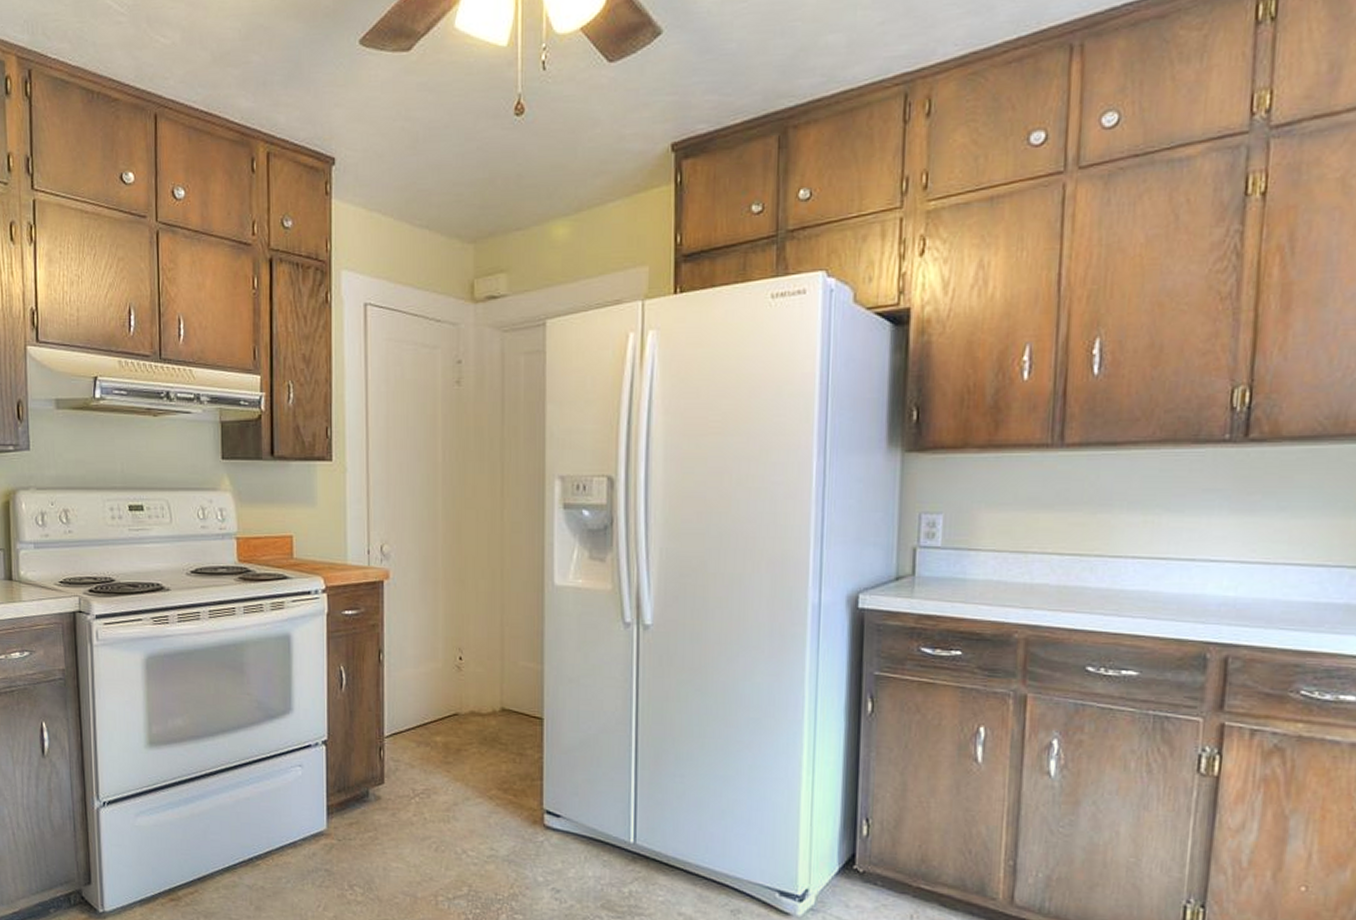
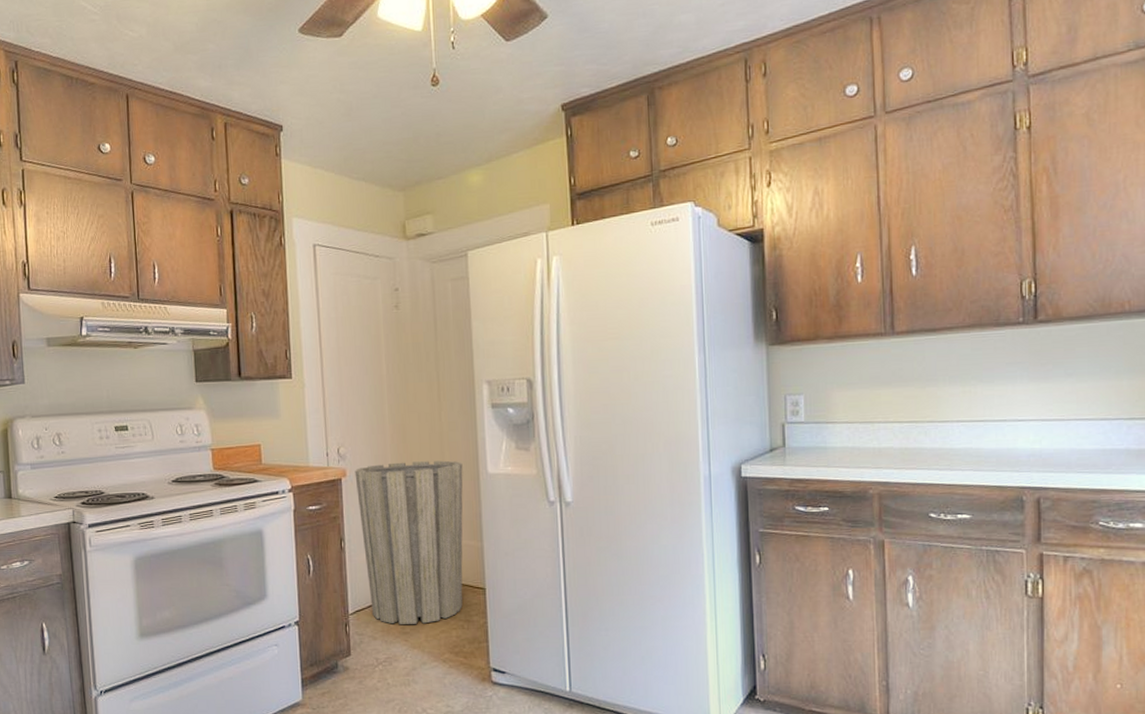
trash can: none [399,566,525,754] -> present [354,460,463,624]

